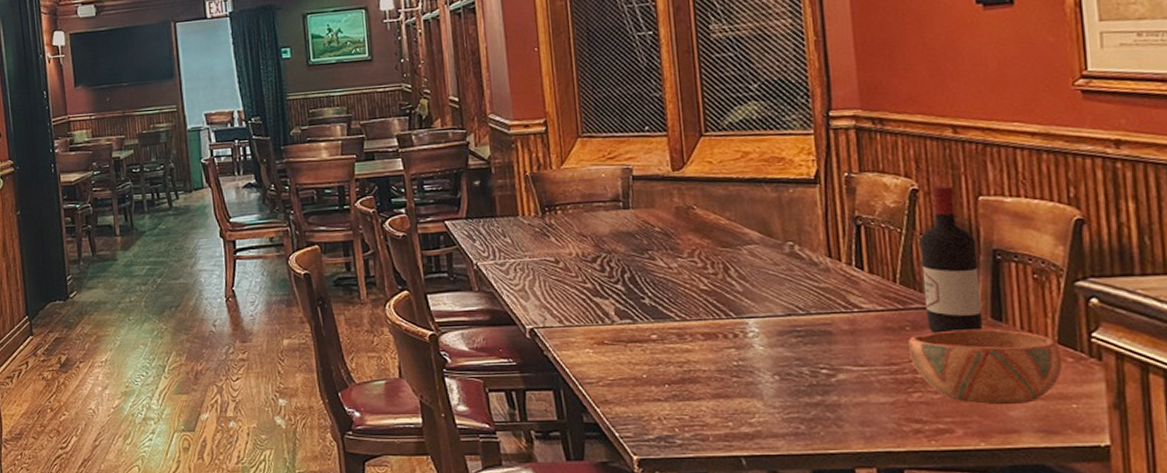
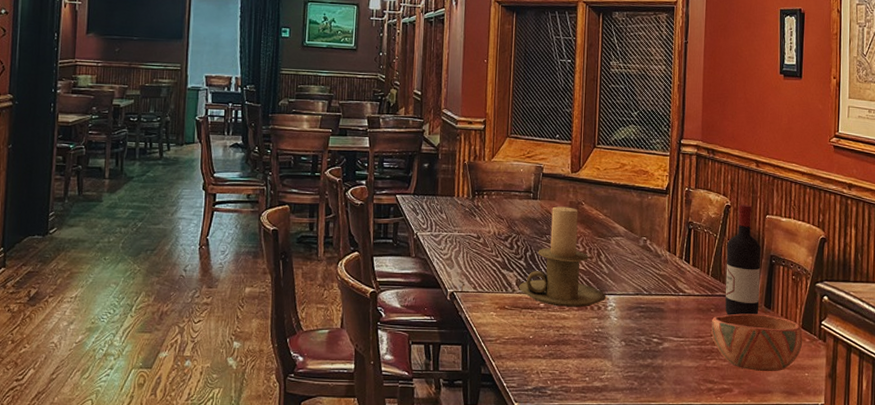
candle holder: none [619,213,744,337] -> present [519,206,607,307]

